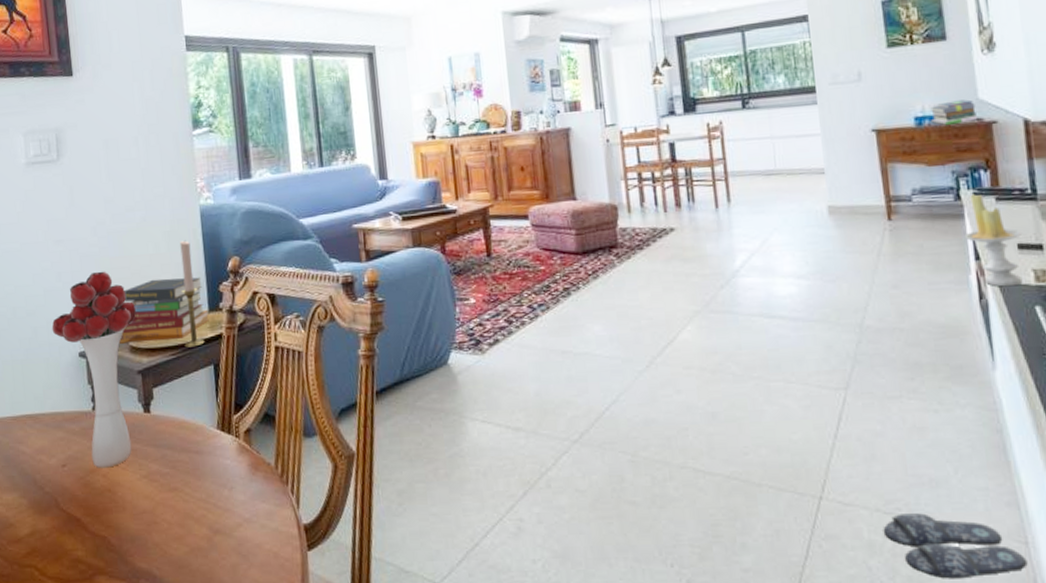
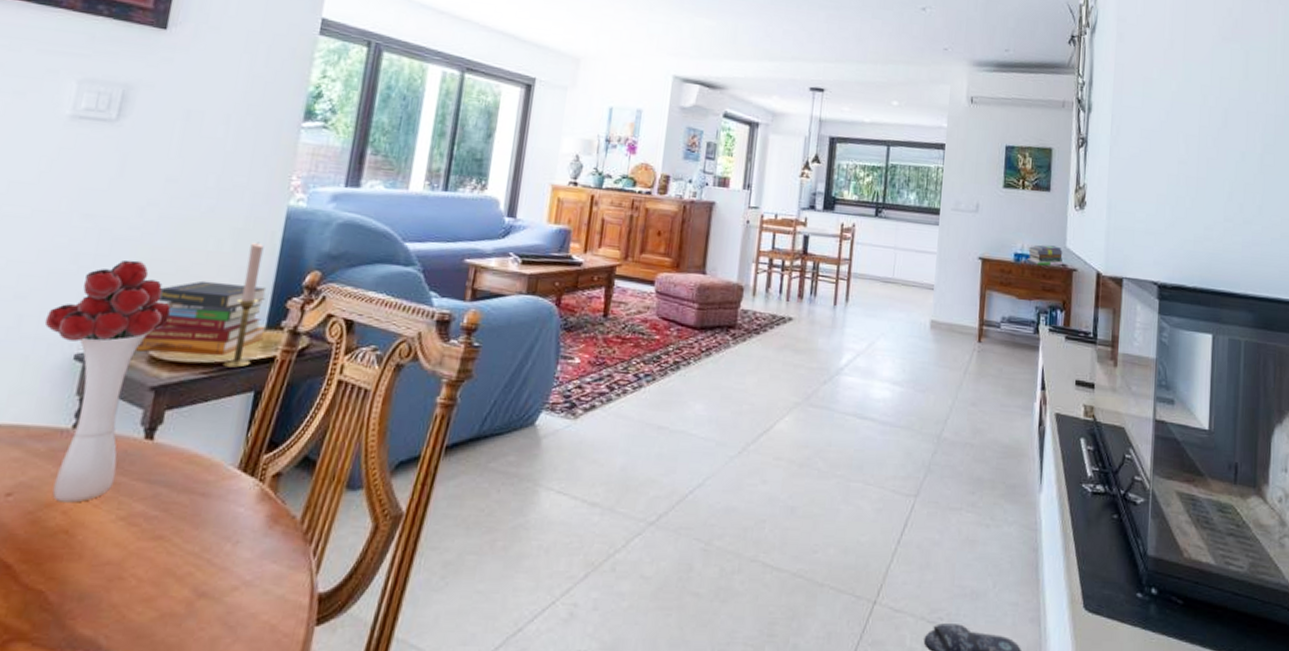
candle: present [964,194,1023,287] -> none [1036,330,1081,418]

